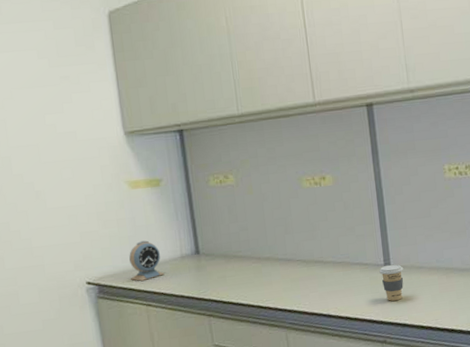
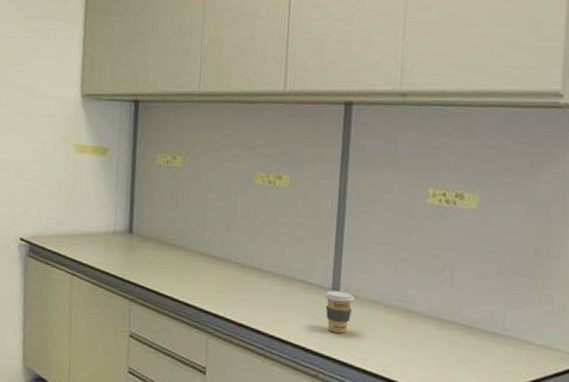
alarm clock: present [129,240,165,281] -> none [61,208,94,249]

